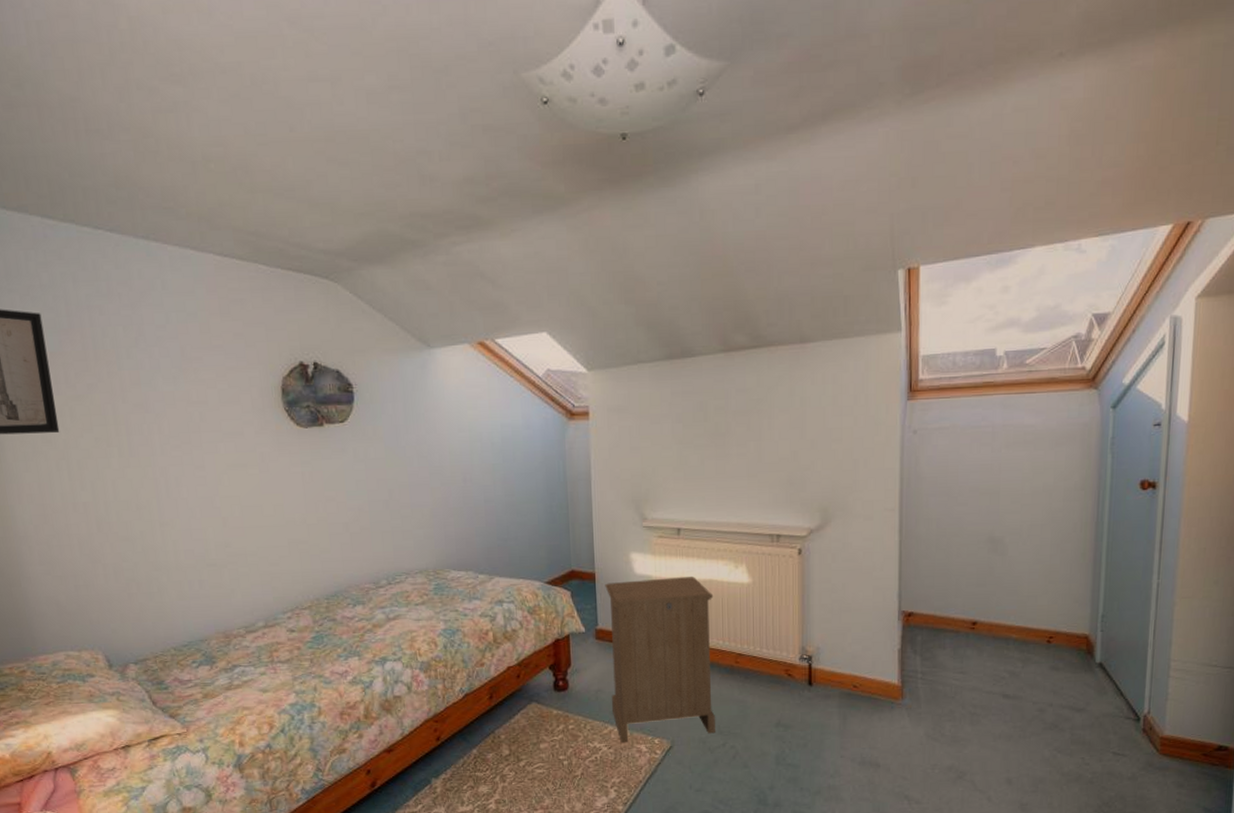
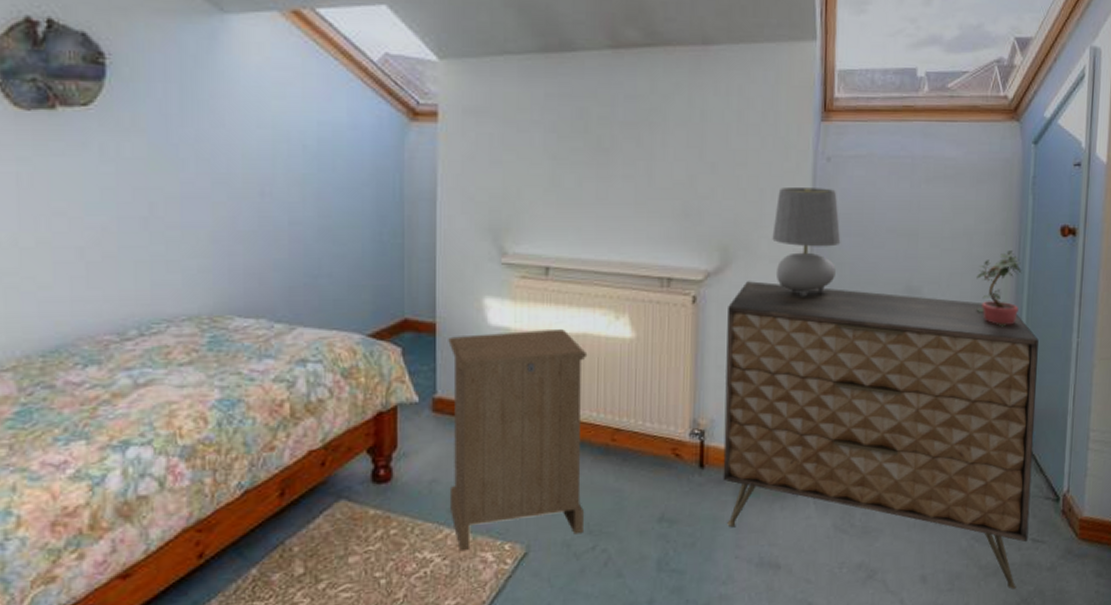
dresser: none [828,536,1118,794] -> present [723,281,1039,589]
table lamp: none [866,456,928,548] -> present [772,188,841,297]
potted plant: none [1056,504,1101,571] -> present [976,250,1022,327]

